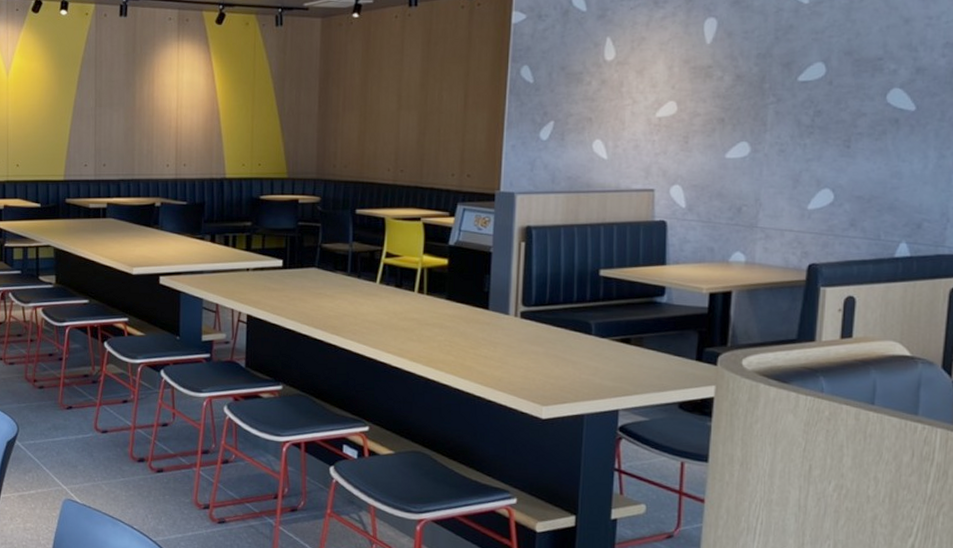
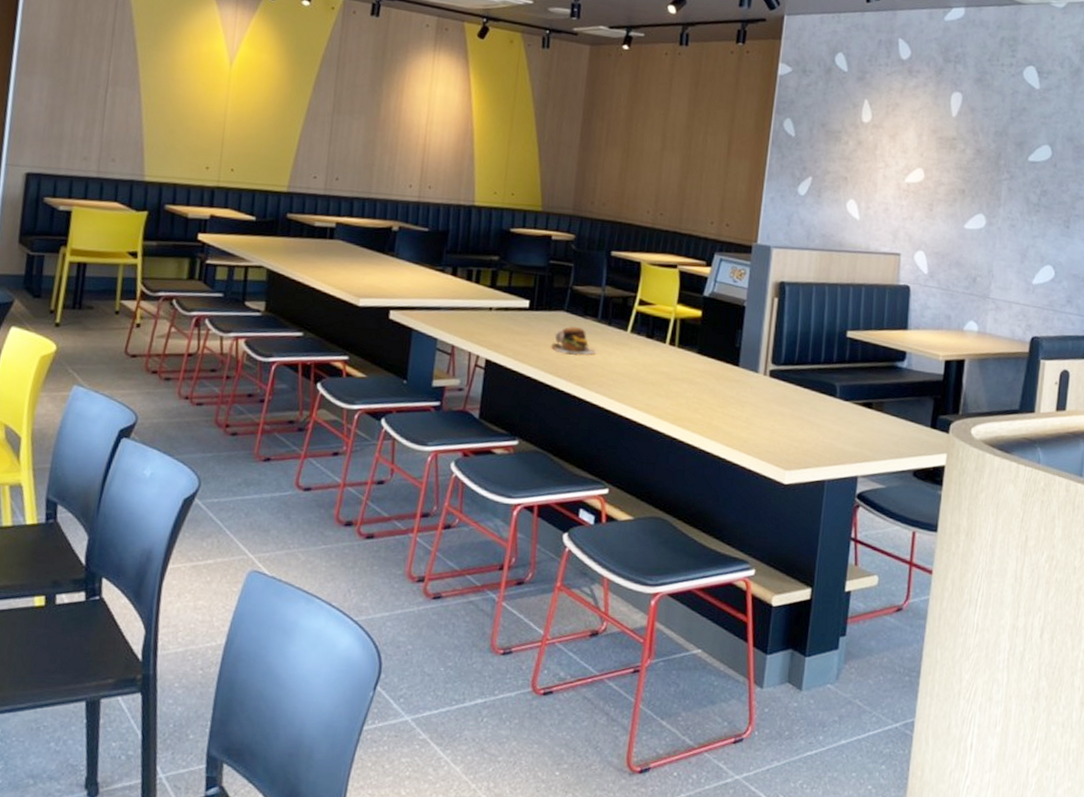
burger: none [306,280,348,307] -> present [551,326,596,356]

